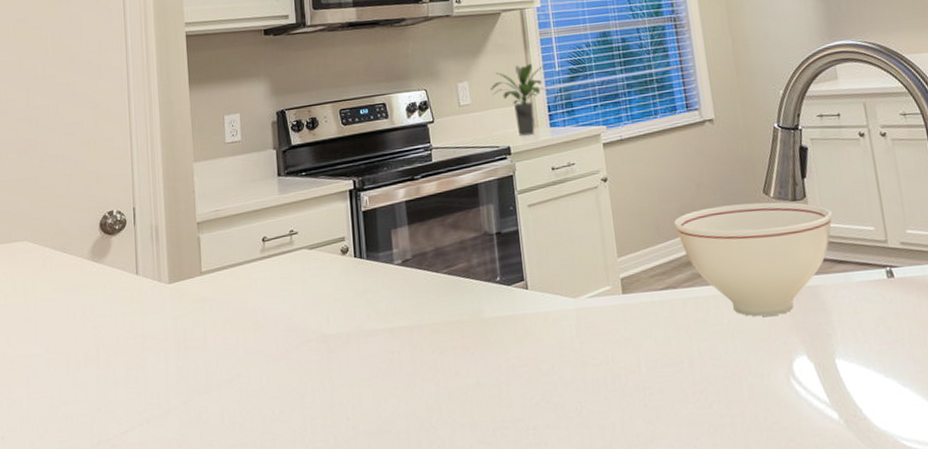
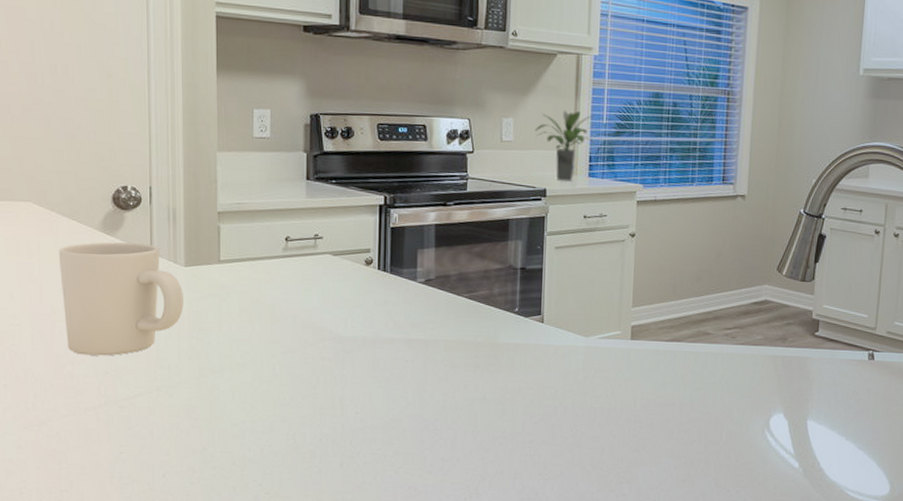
mug: none [51,266,169,393] -> present [58,242,183,356]
bowl: present [673,202,833,317] -> none [689,275,835,377]

